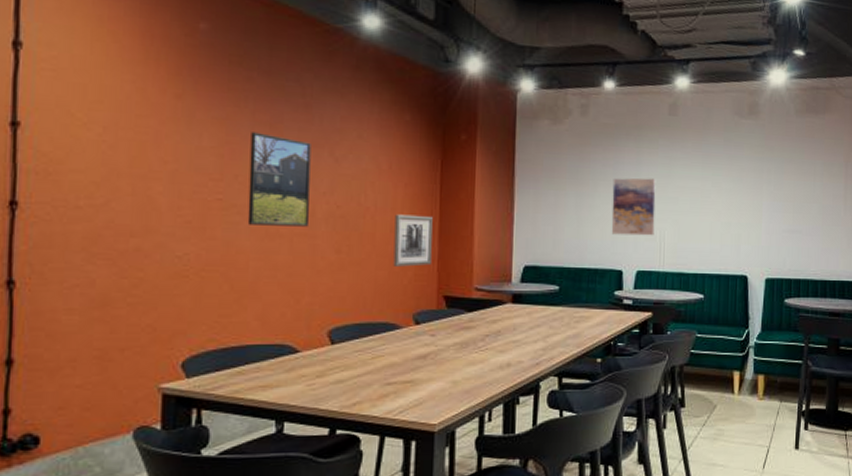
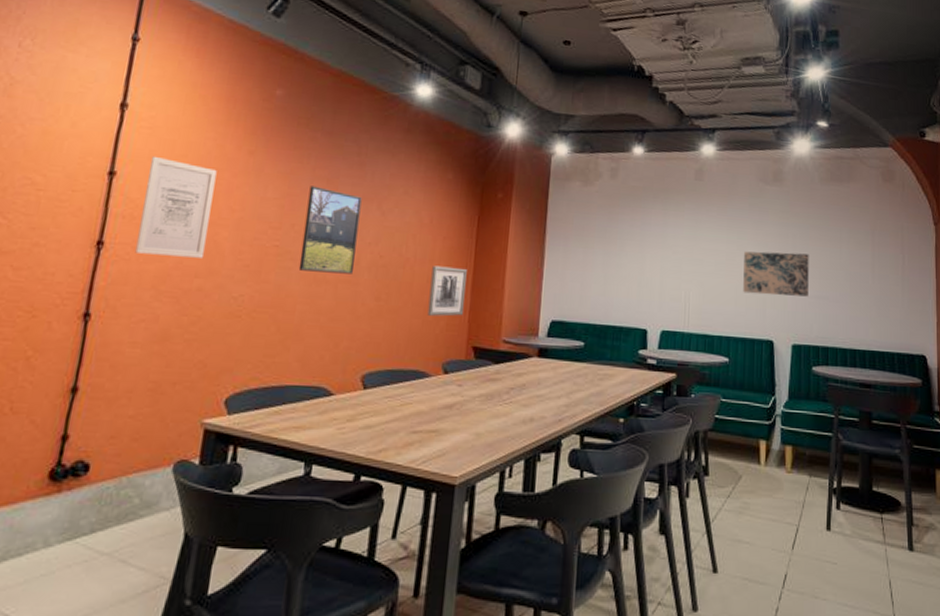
wall art: none [56,102,141,216] -> present [135,155,217,258]
wall art: present [611,178,656,236] -> none [637,238,682,297]
wall art: none [718,187,783,231] -> present [743,251,809,297]

